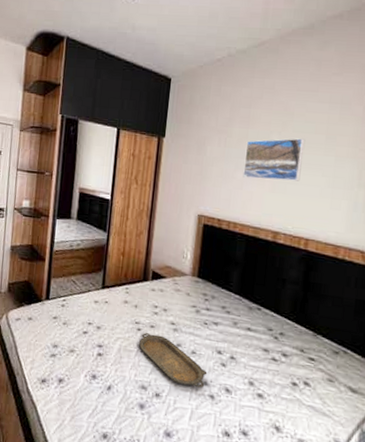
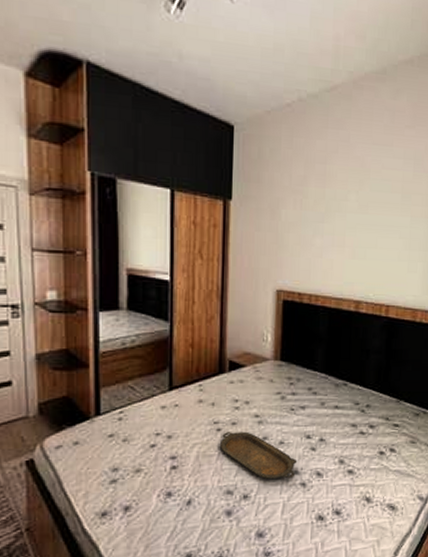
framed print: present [243,138,305,182] -> none [322,198,382,245]

